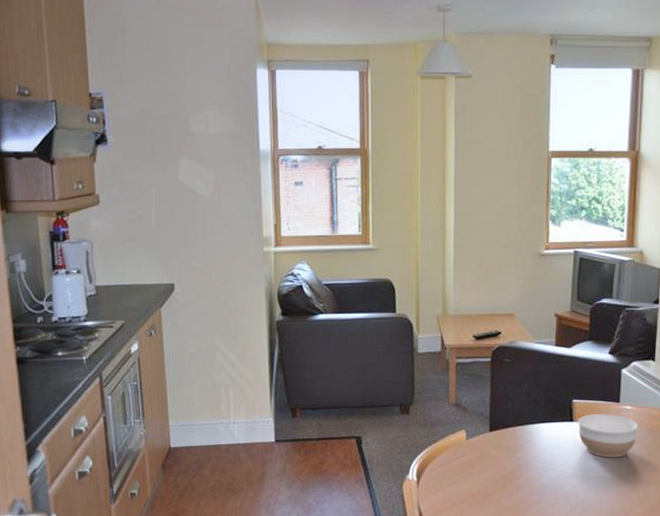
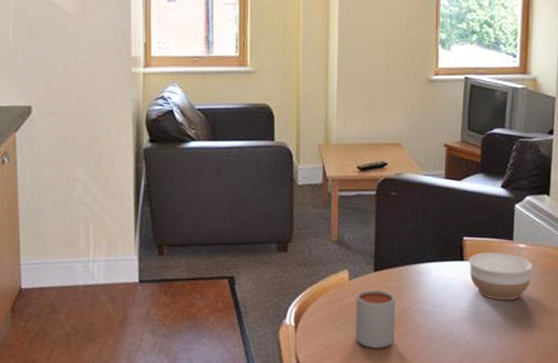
mug: none [472,448,509,502] -> present [355,289,395,349]

